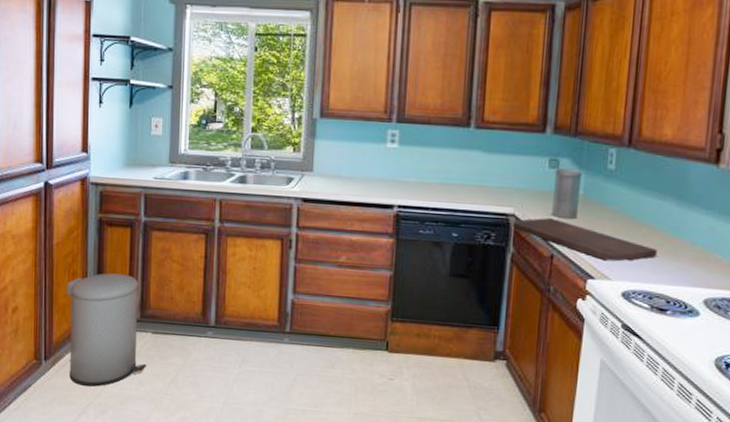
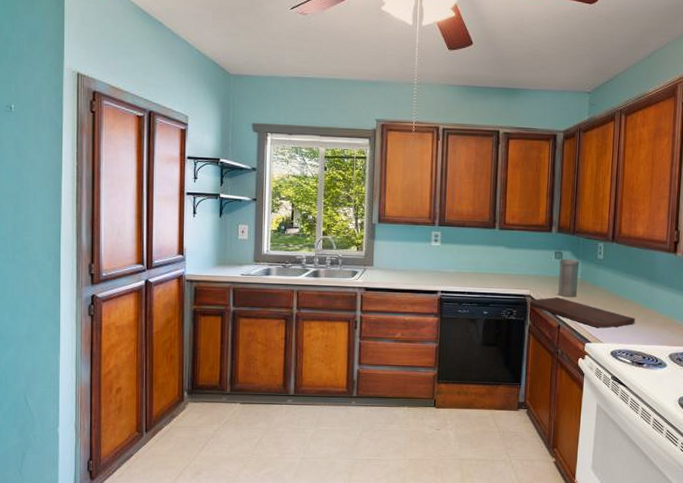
pedal bin: present [67,273,147,387] -> none [165,355,236,452]

